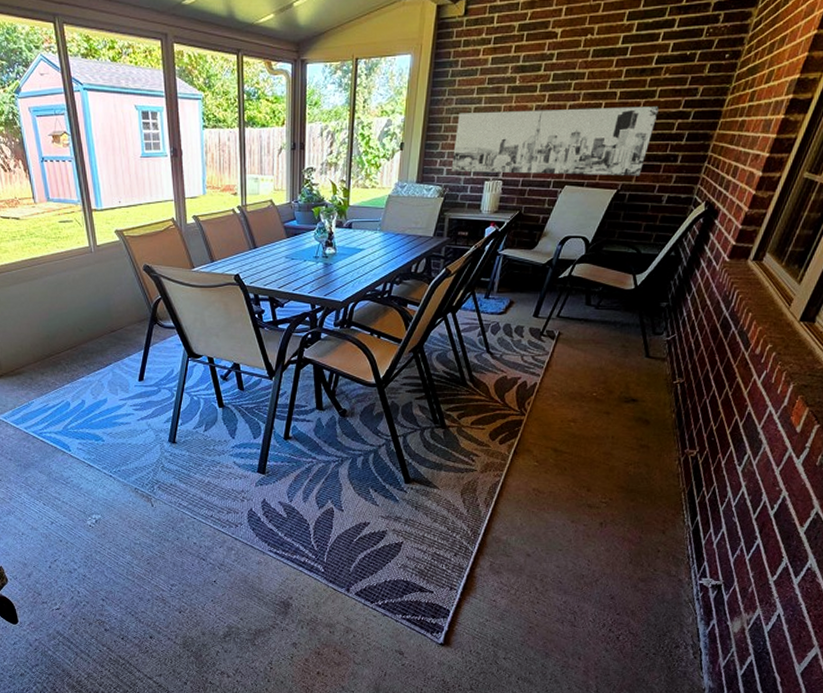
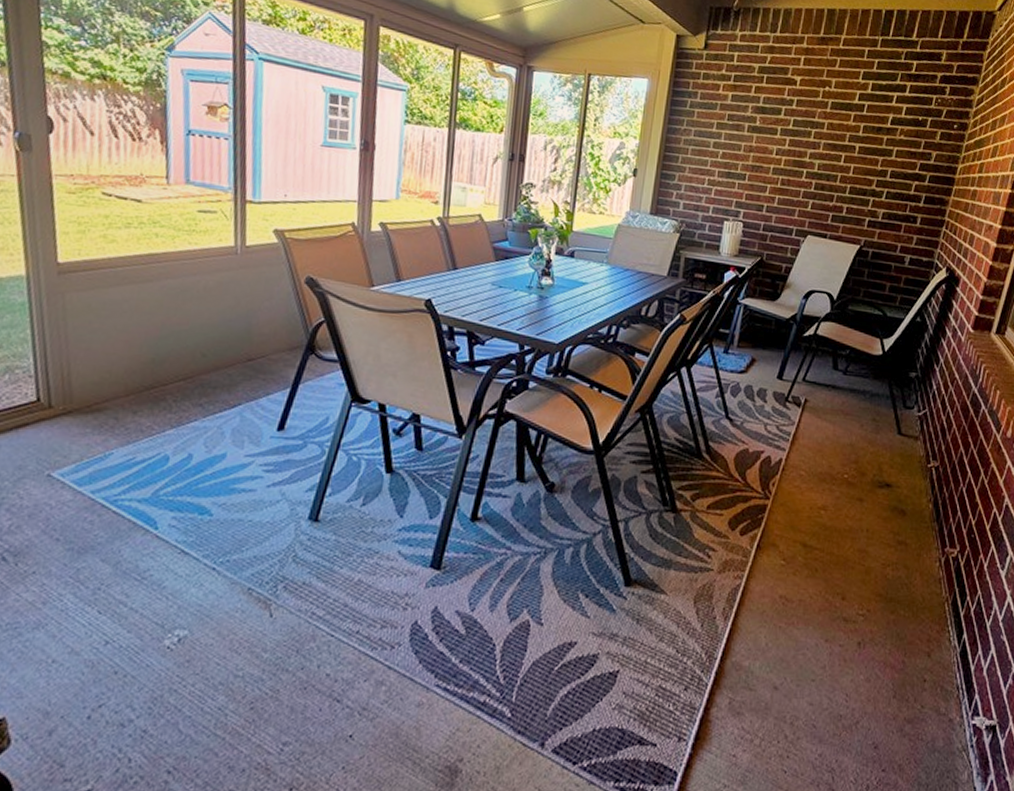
wall art: present [451,106,660,176] -> none [688,145,897,234]

